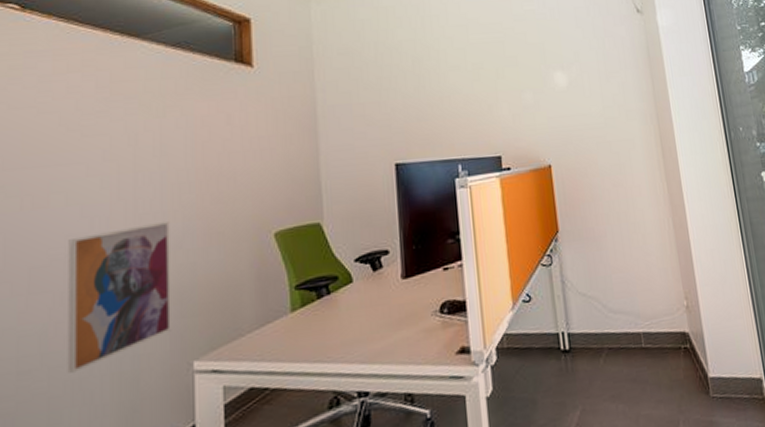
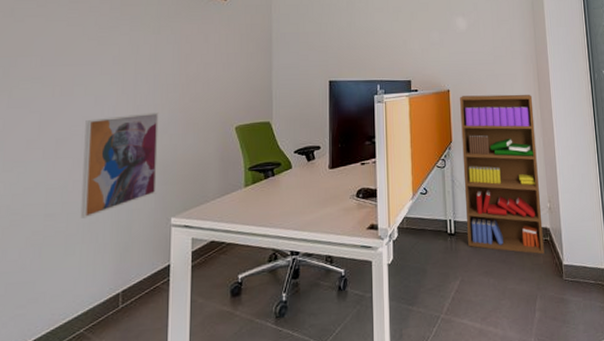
bookshelf: none [565,164,685,367] -> present [460,94,544,255]

